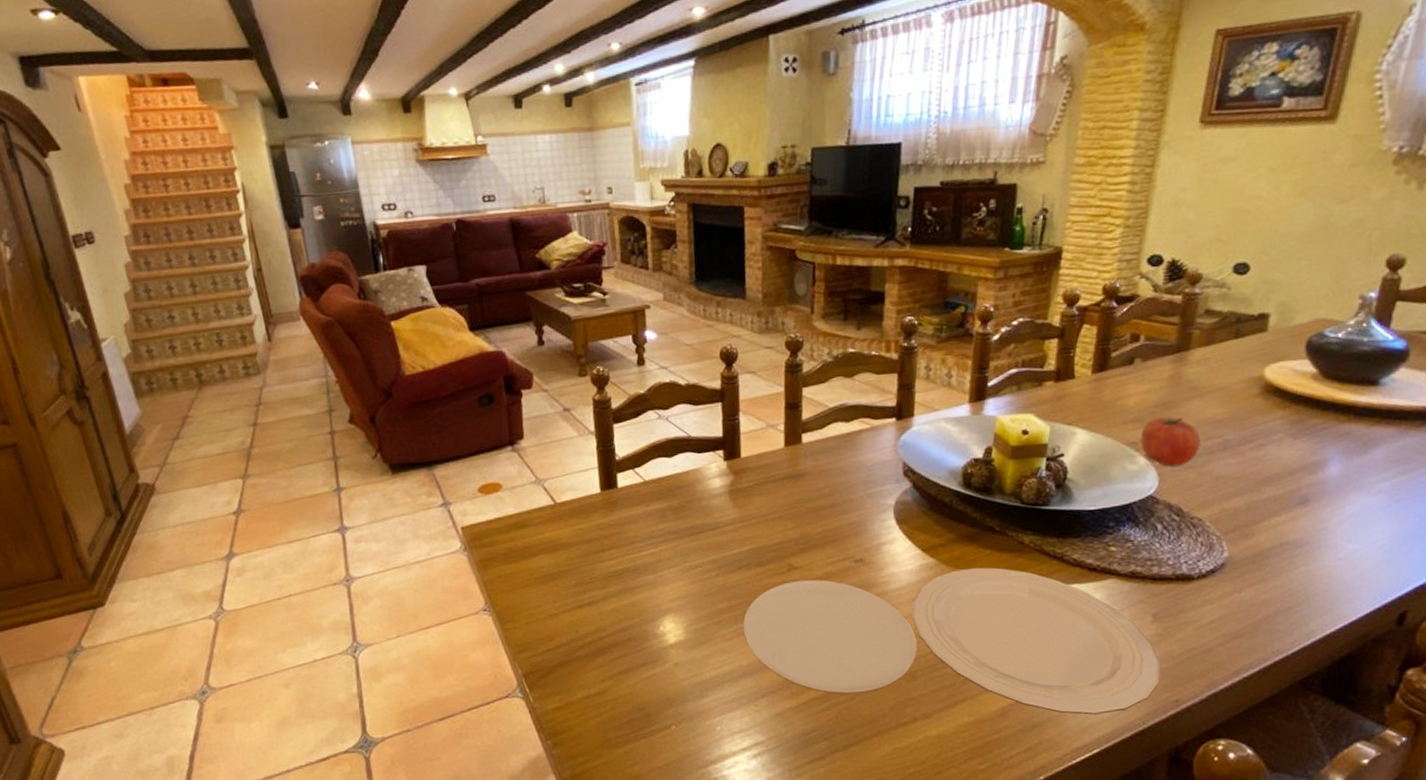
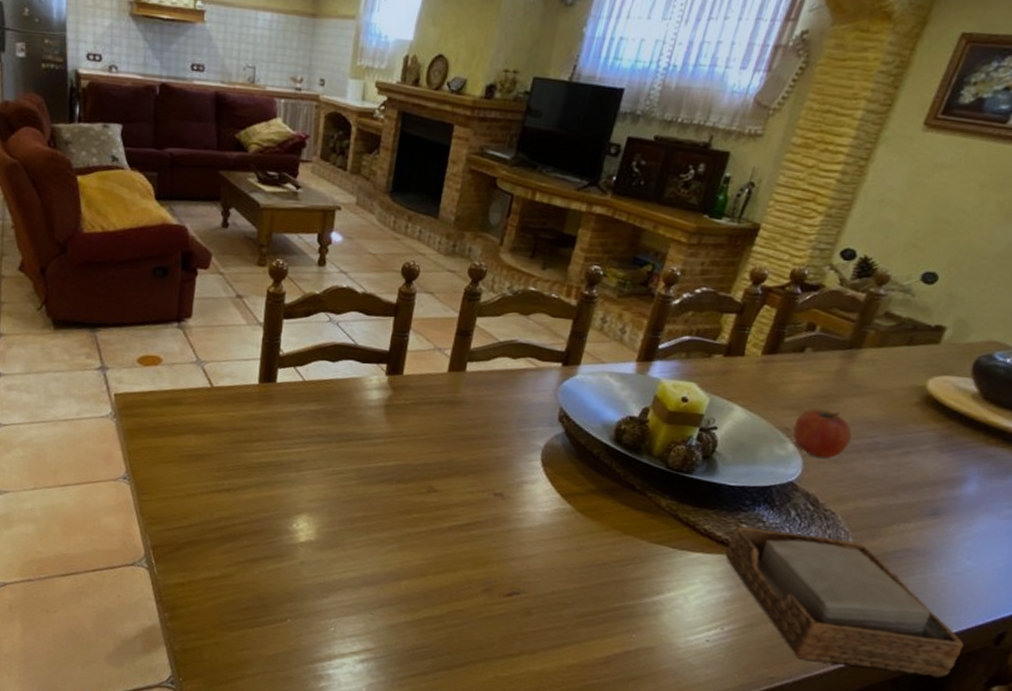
plate: present [743,579,917,695] -> none [373,503,538,620]
plate: present [912,567,1161,715] -> none [538,519,765,679]
napkin holder: none [1100,543,1366,676] -> present [725,527,964,678]

